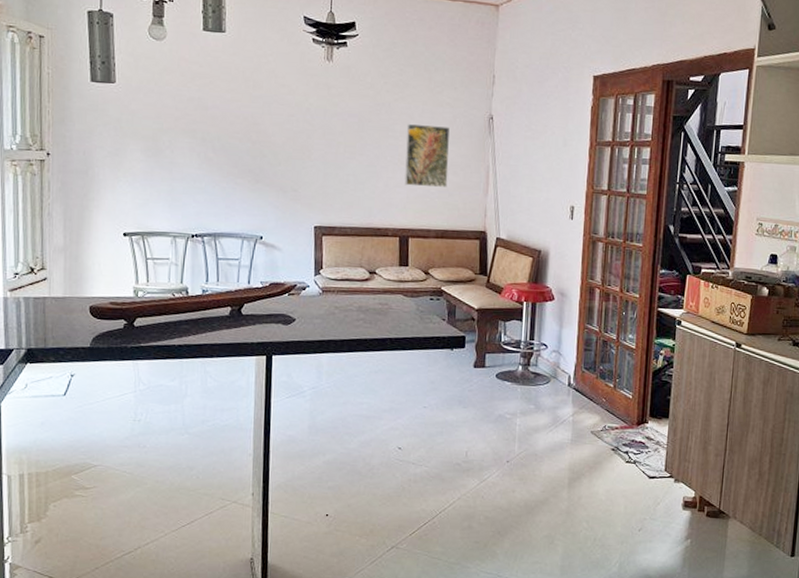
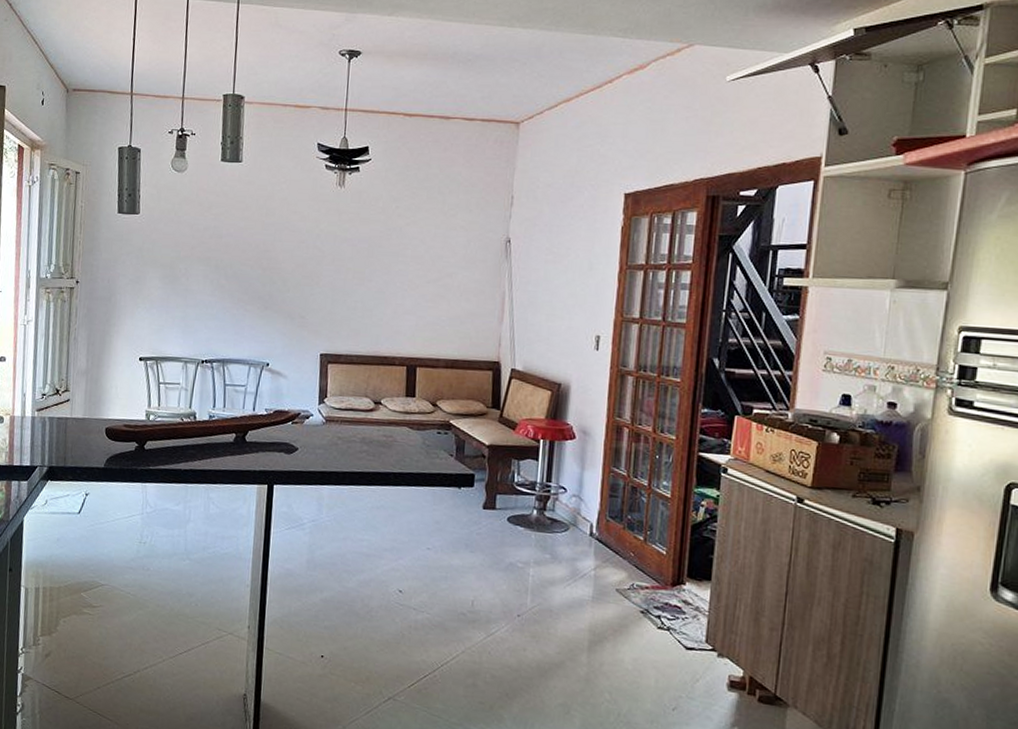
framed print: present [404,123,451,188] -> none [414,248,464,316]

